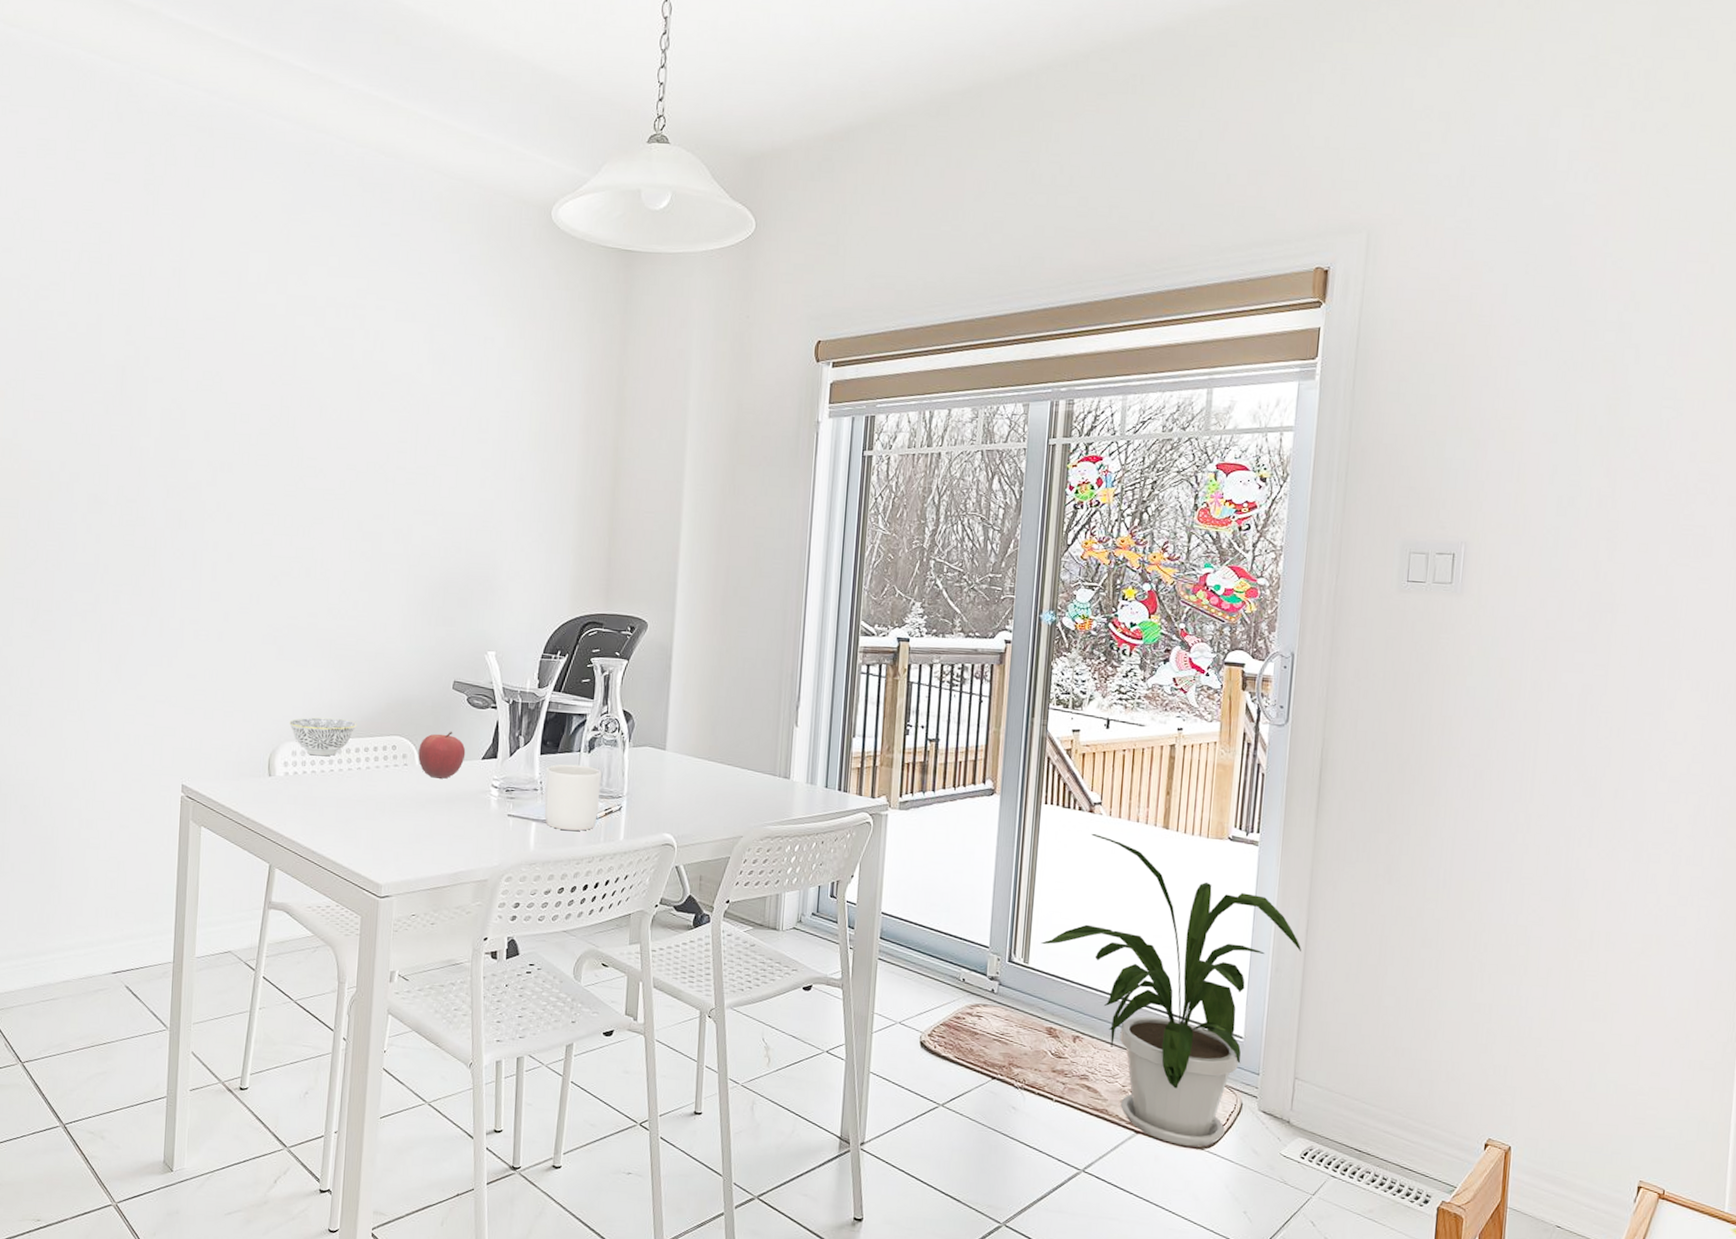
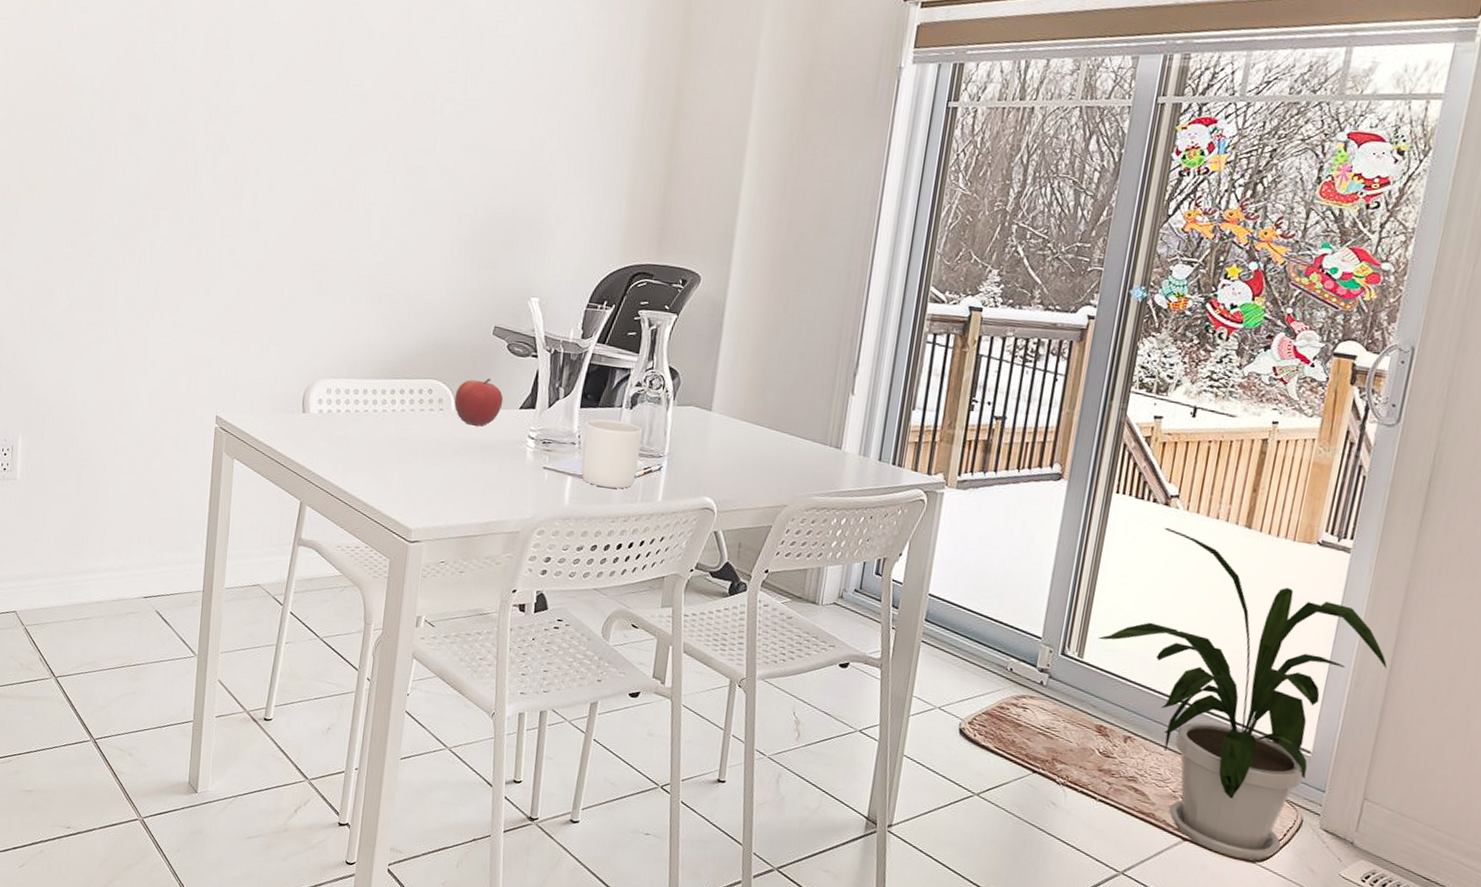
bowl: present [289,717,357,757] -> none [325,355,394,396]

